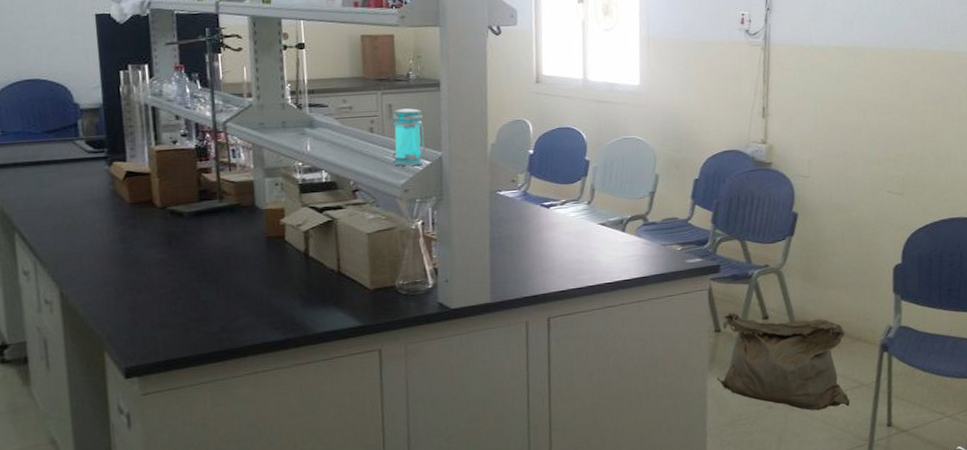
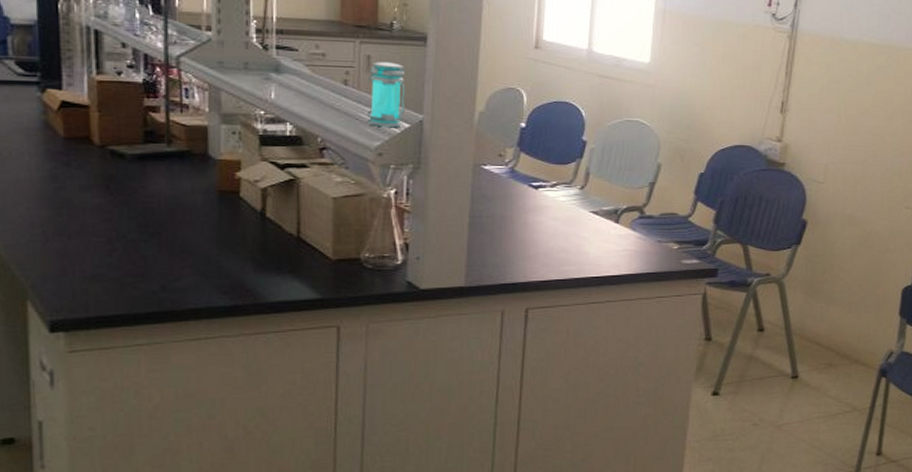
bag: present [717,312,850,411] -> none [702,320,844,432]

